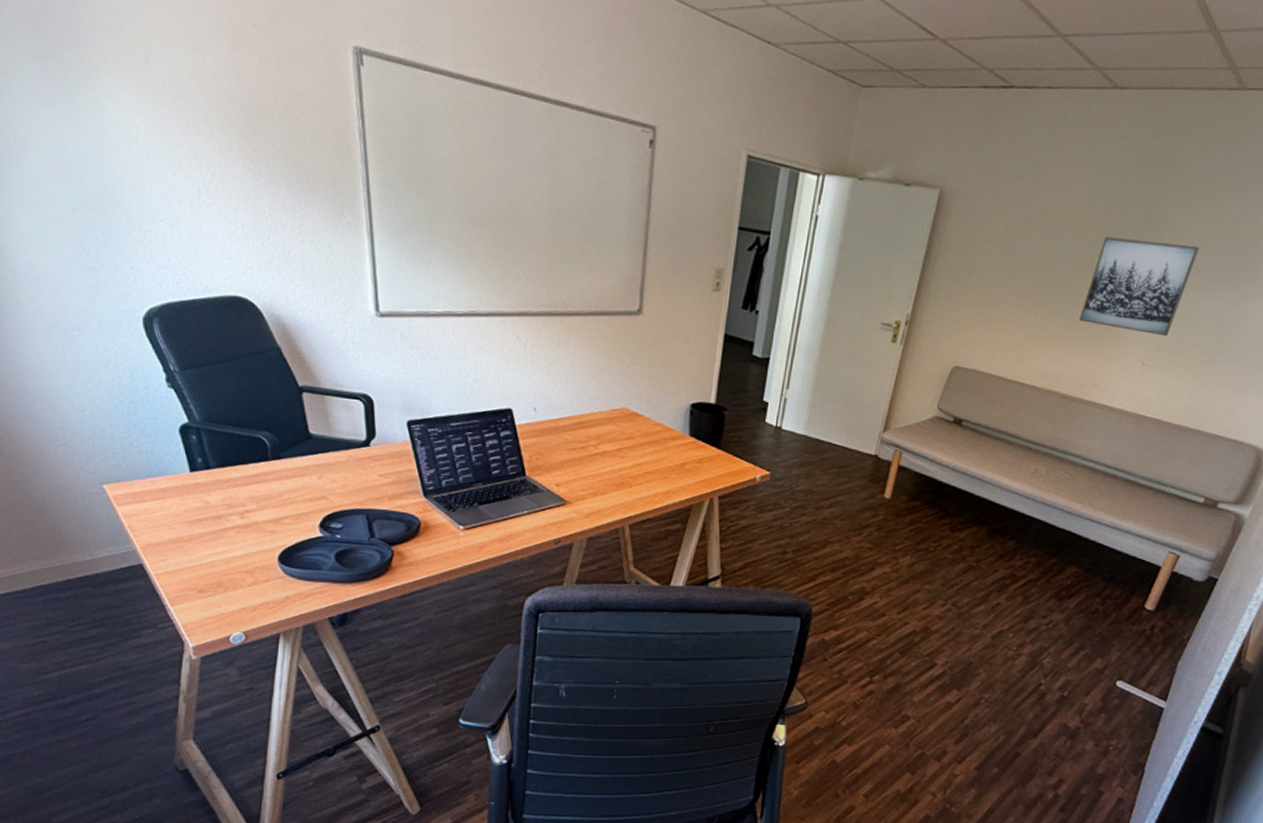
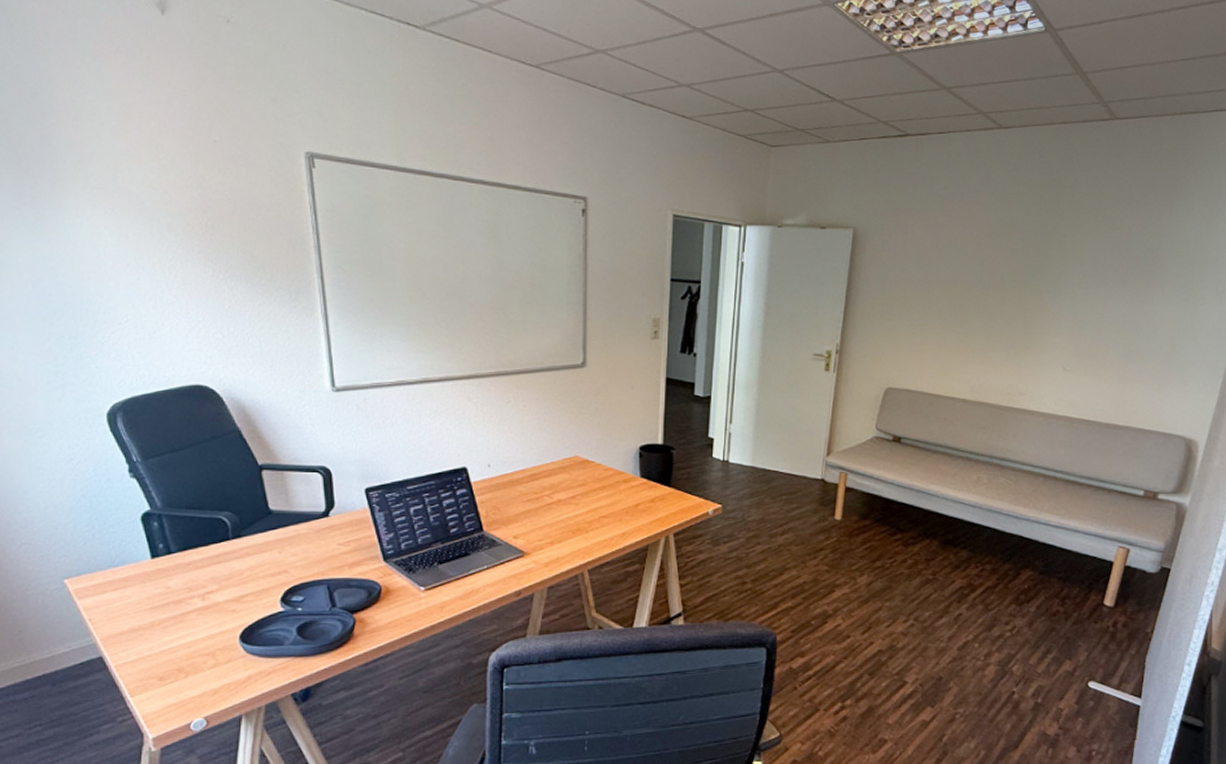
wall art: present [1078,237,1200,337] -> none [998,257,1099,342]

